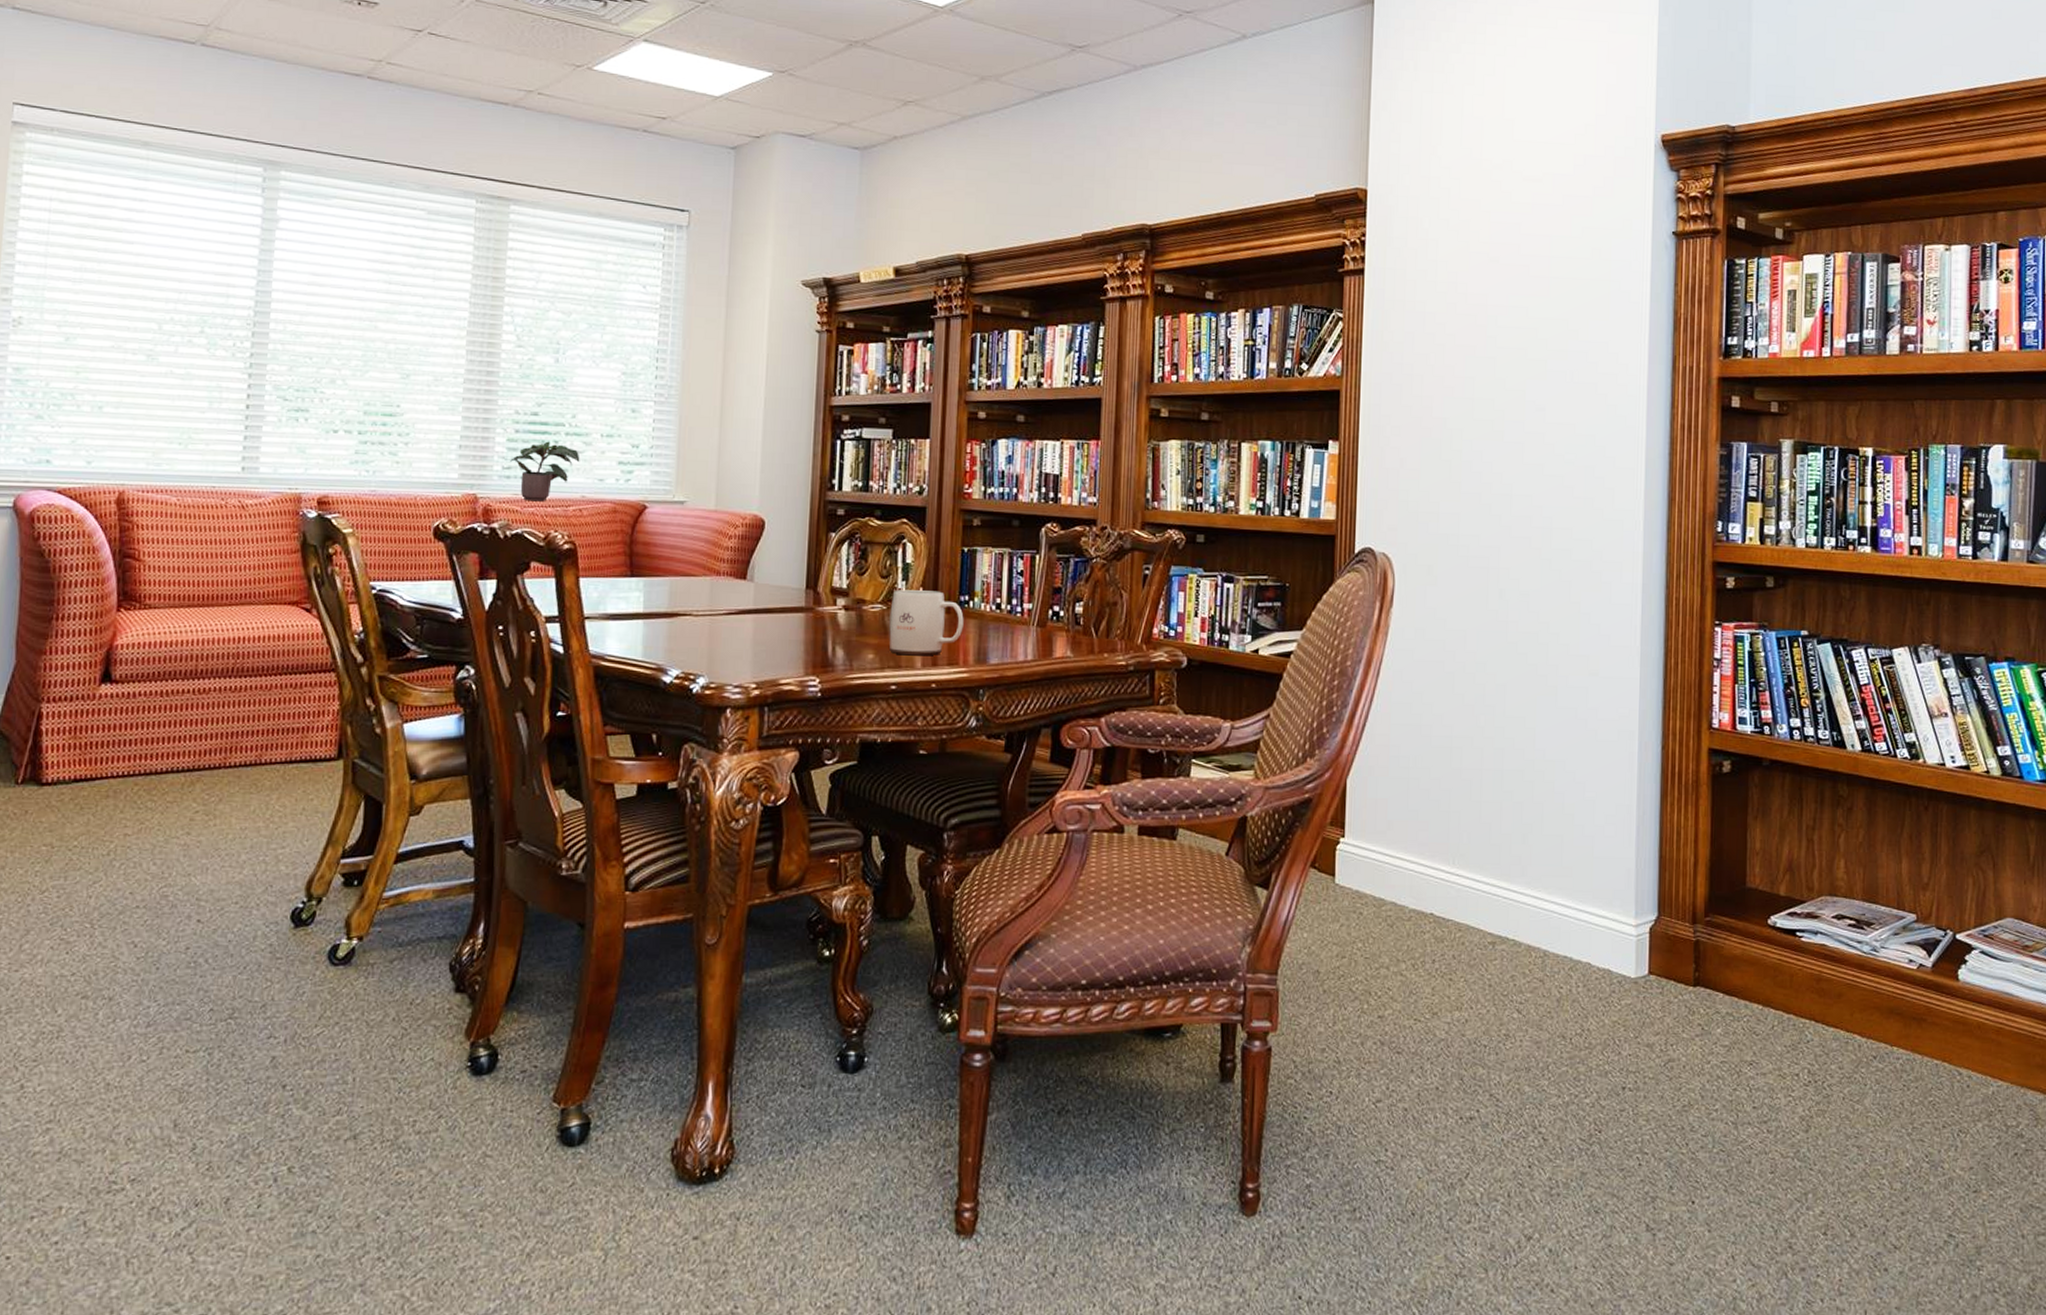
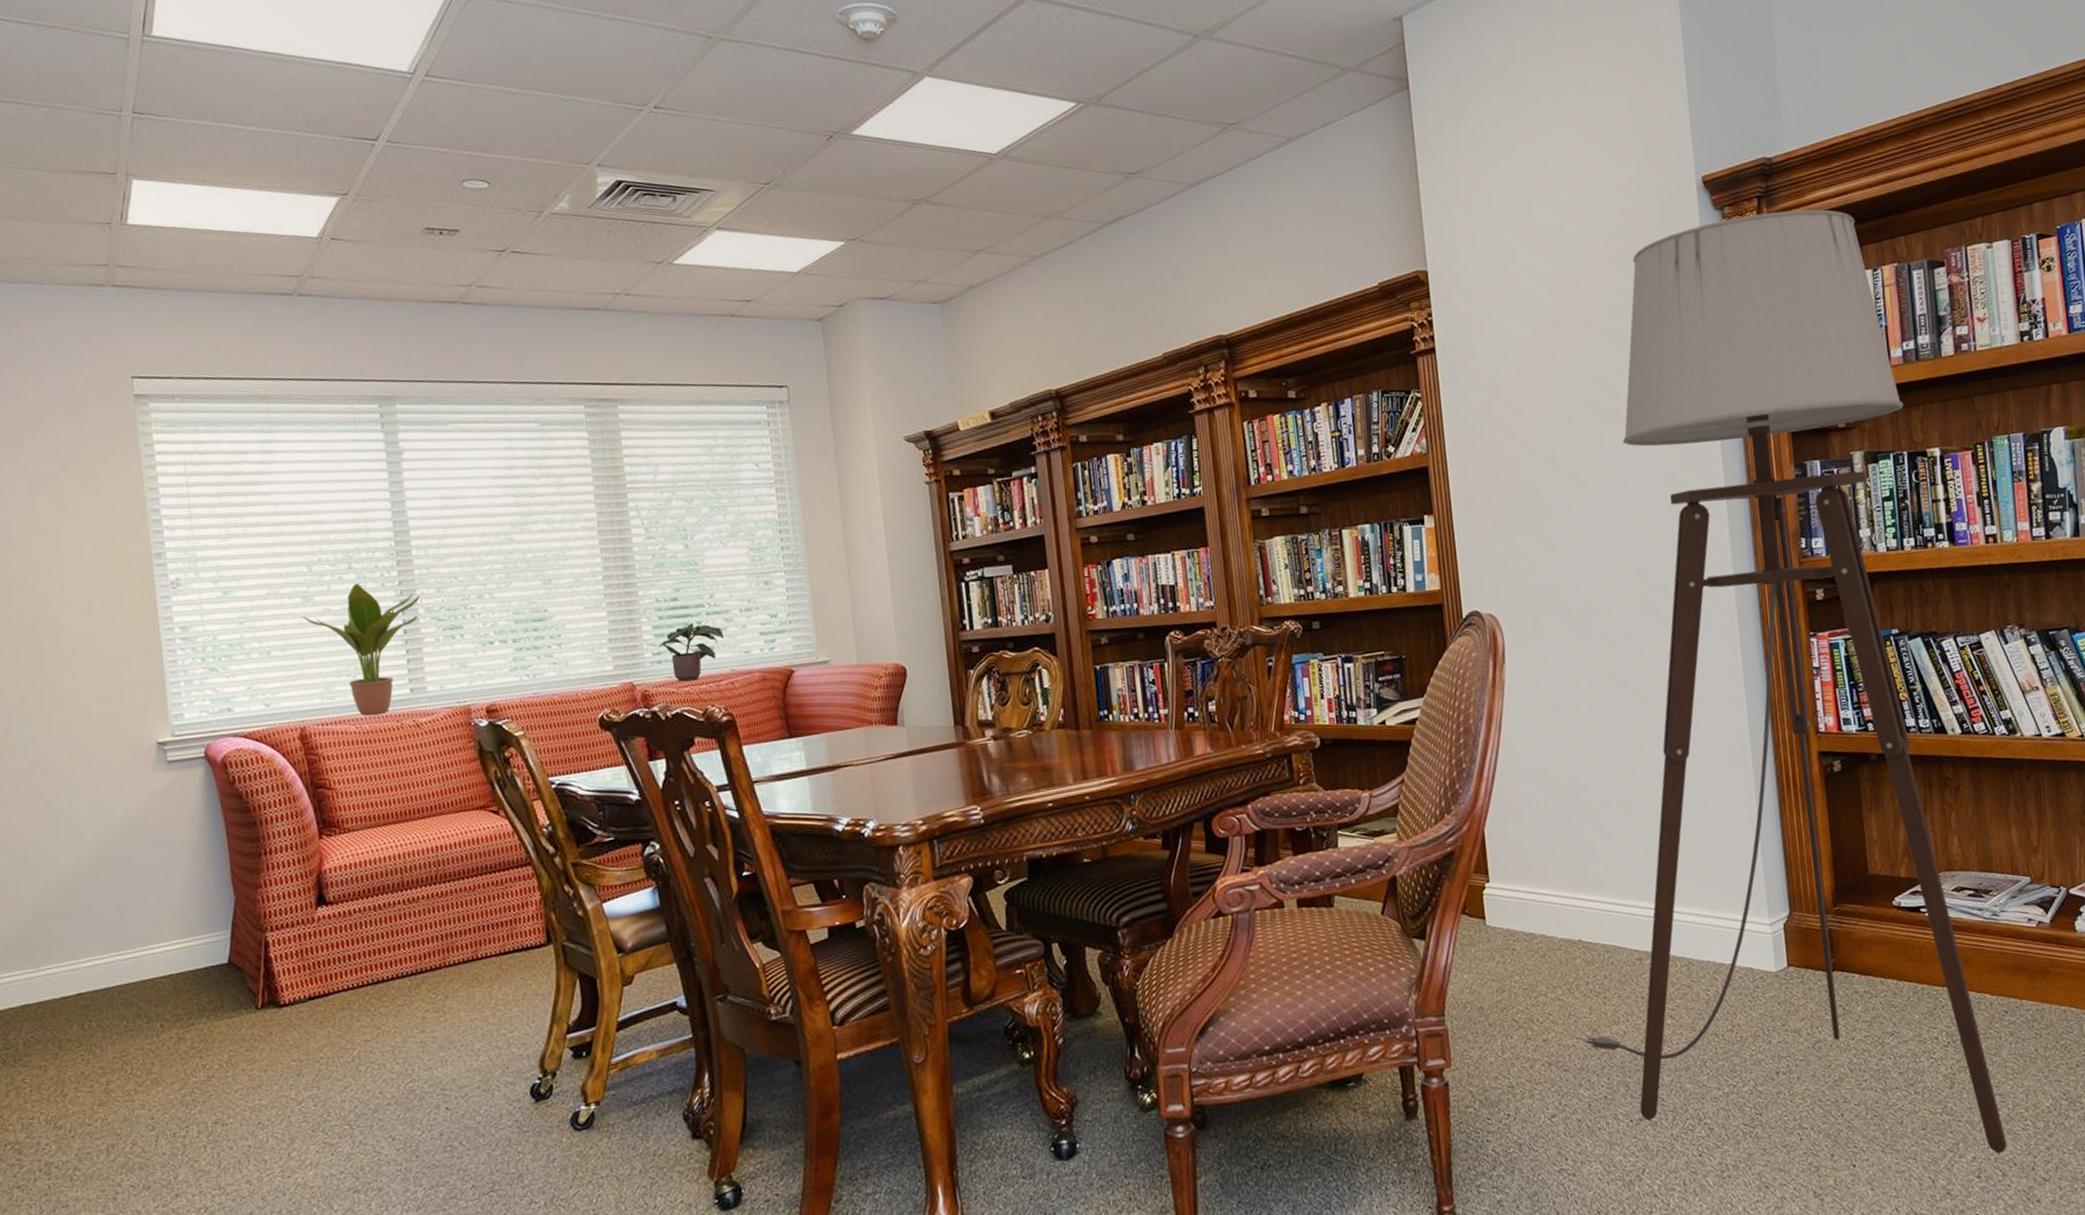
potted plant: none [144,349,270,490] -> present [303,583,420,717]
mug: present [889,590,964,656] -> none [1035,709,1107,774]
floor lamp: none [1421,181,1859,1211] -> present [1583,209,2007,1154]

